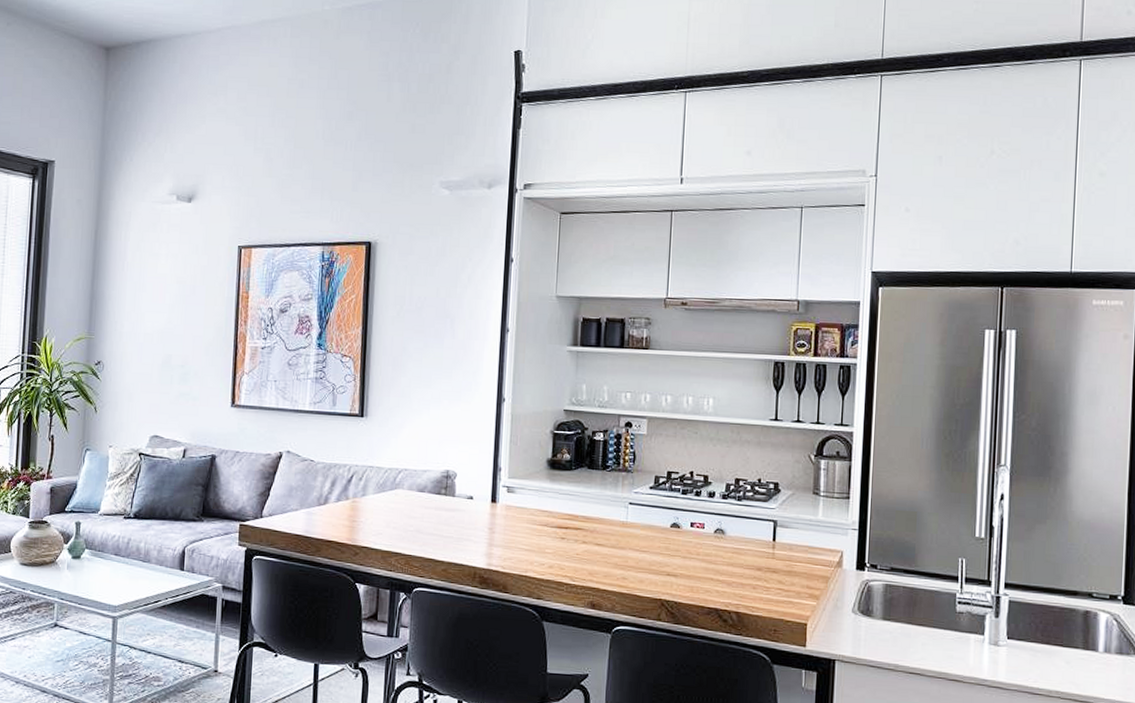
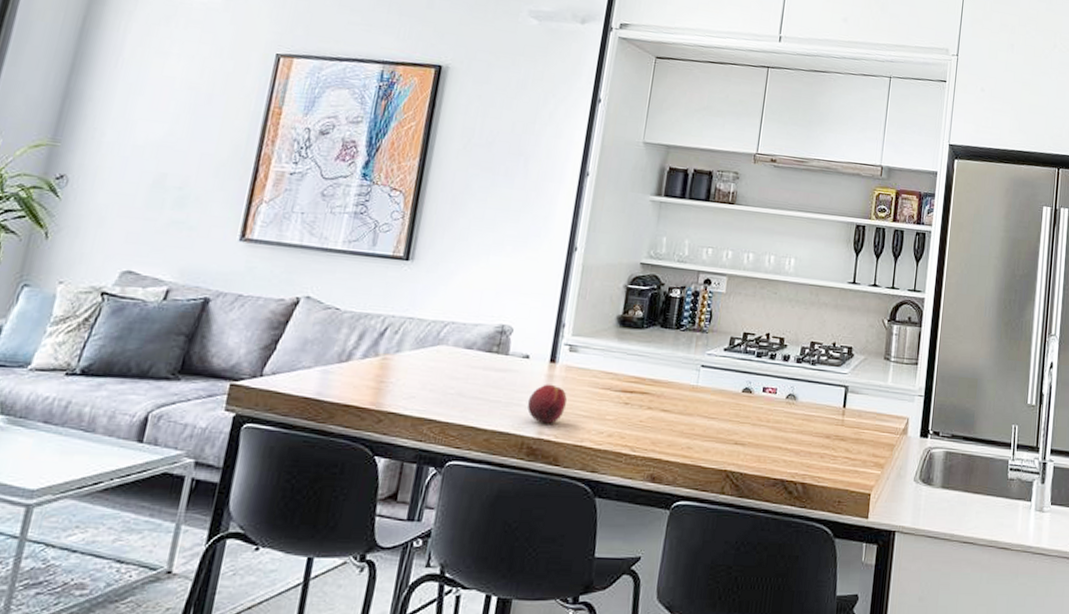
fruit: none [475,521,510,557] -> present [527,384,568,424]

